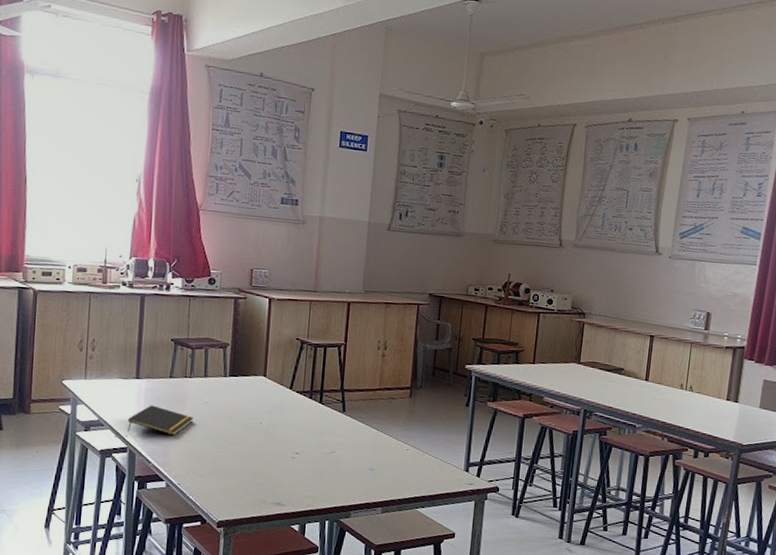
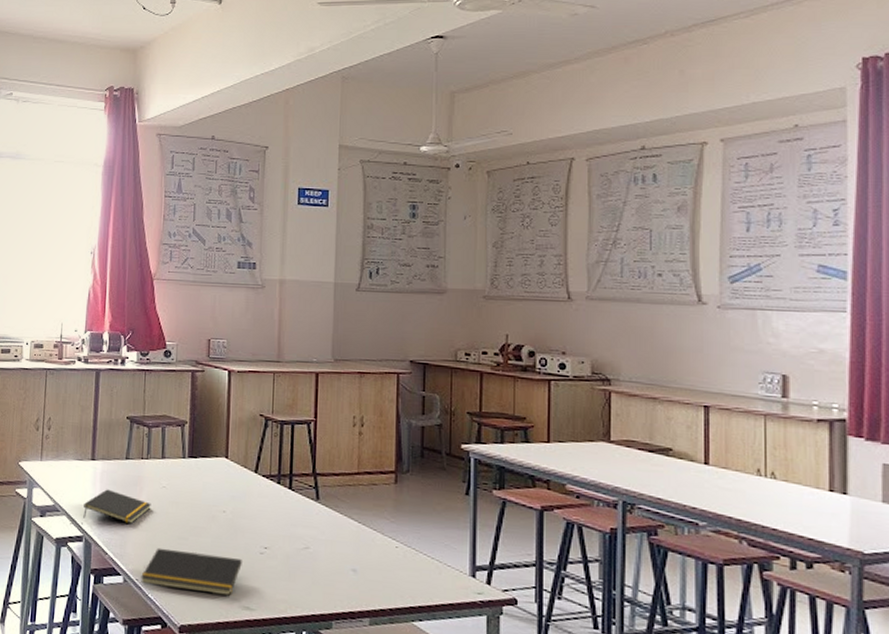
notepad: none [182,456,276,494] -> present [140,547,242,596]

